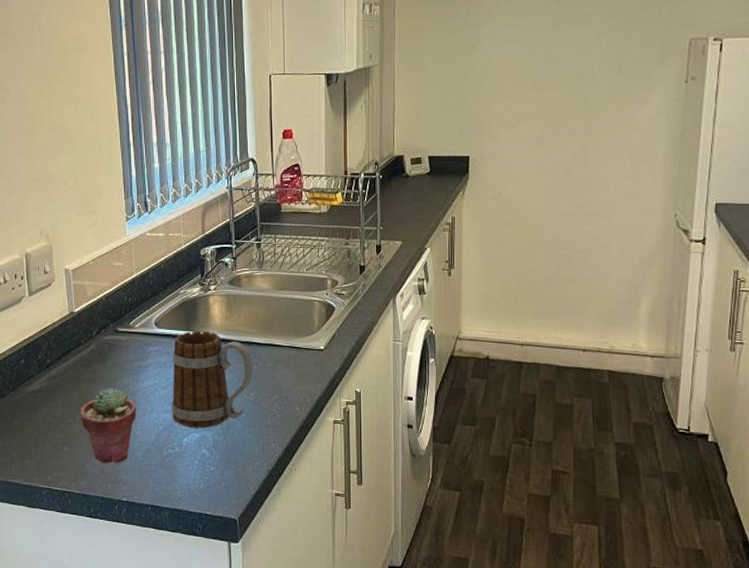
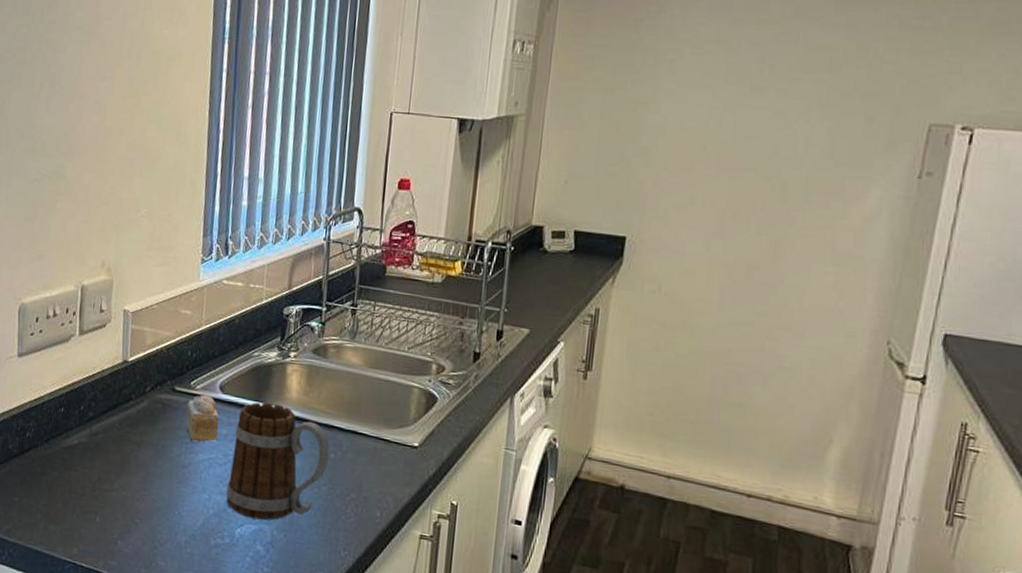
potted succulent: present [80,388,137,464] -> none [119,455,186,547]
cake slice: none [129,331,159,372] -> present [186,394,219,442]

